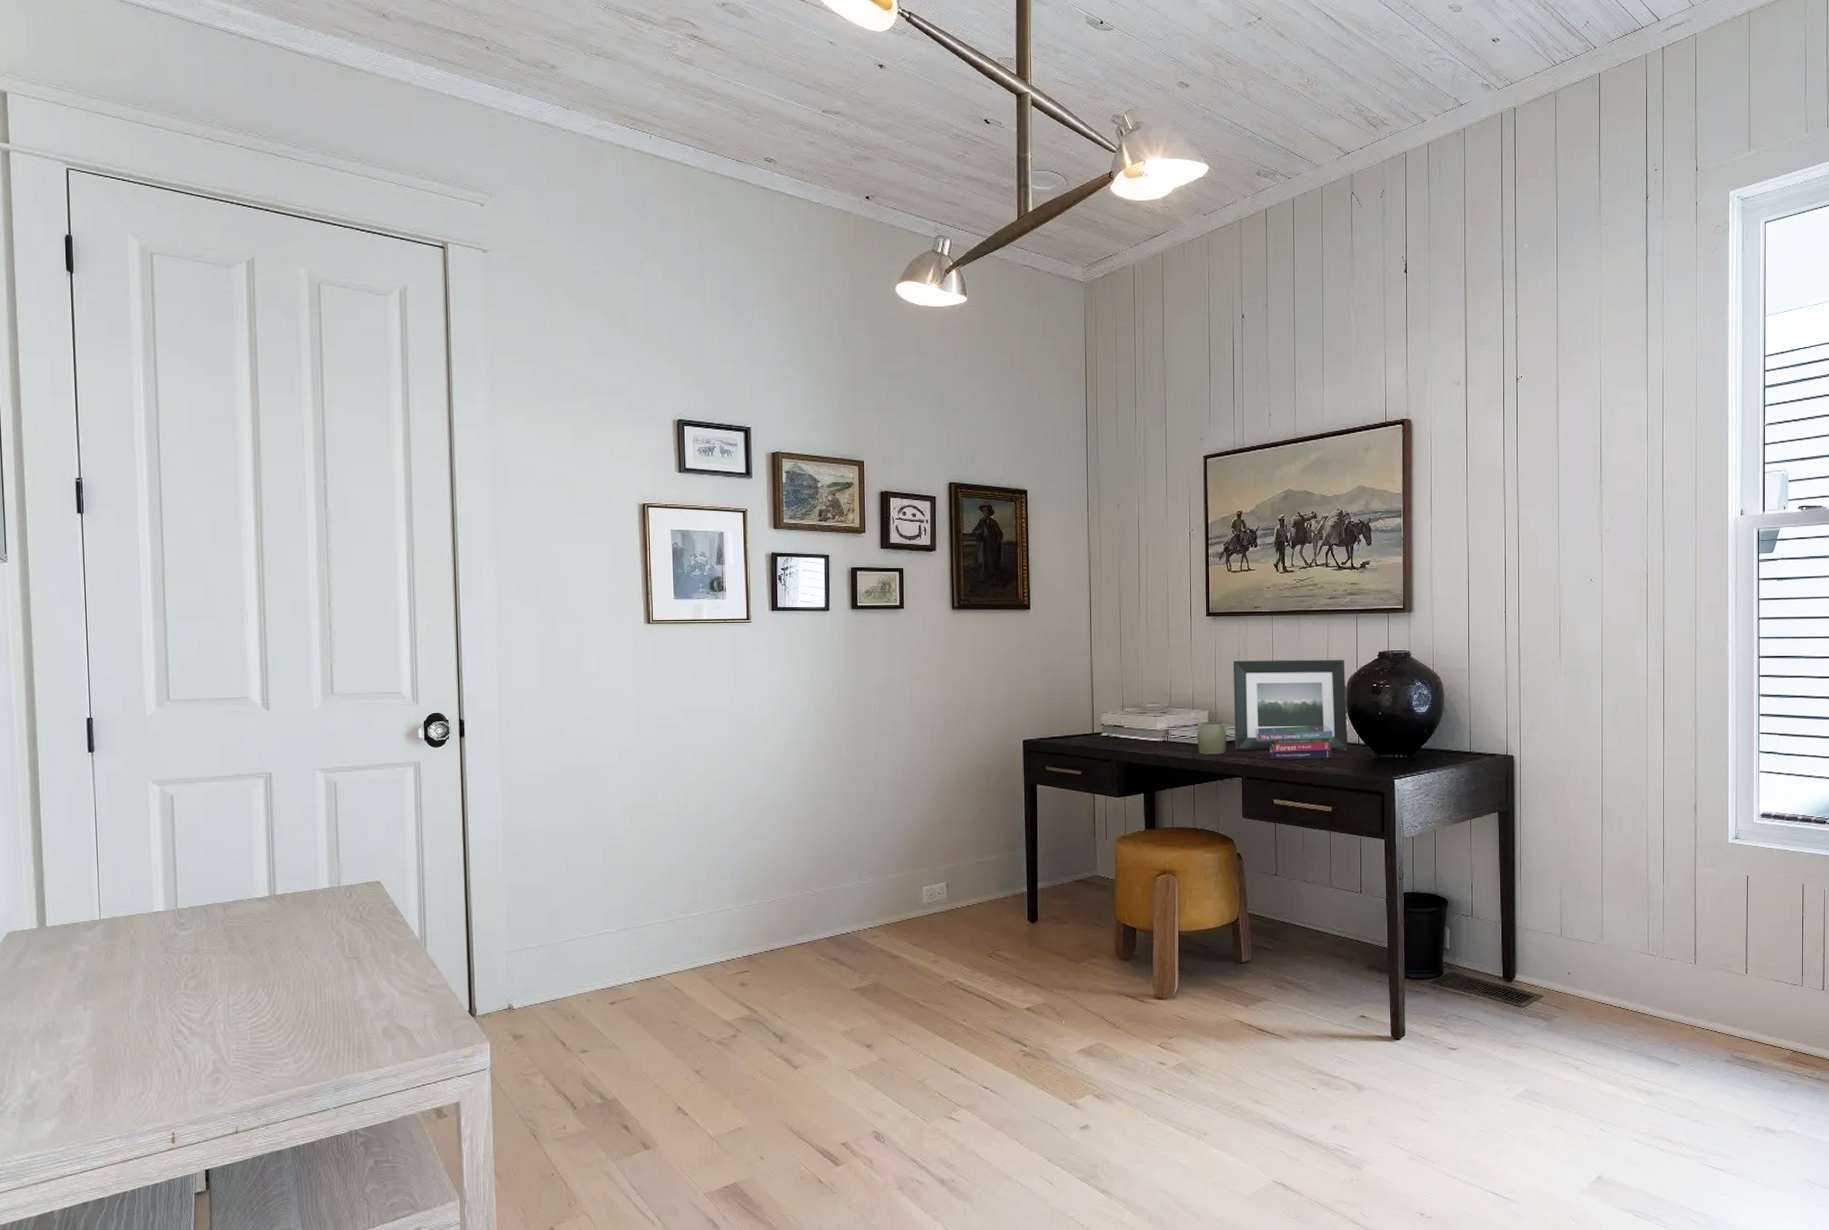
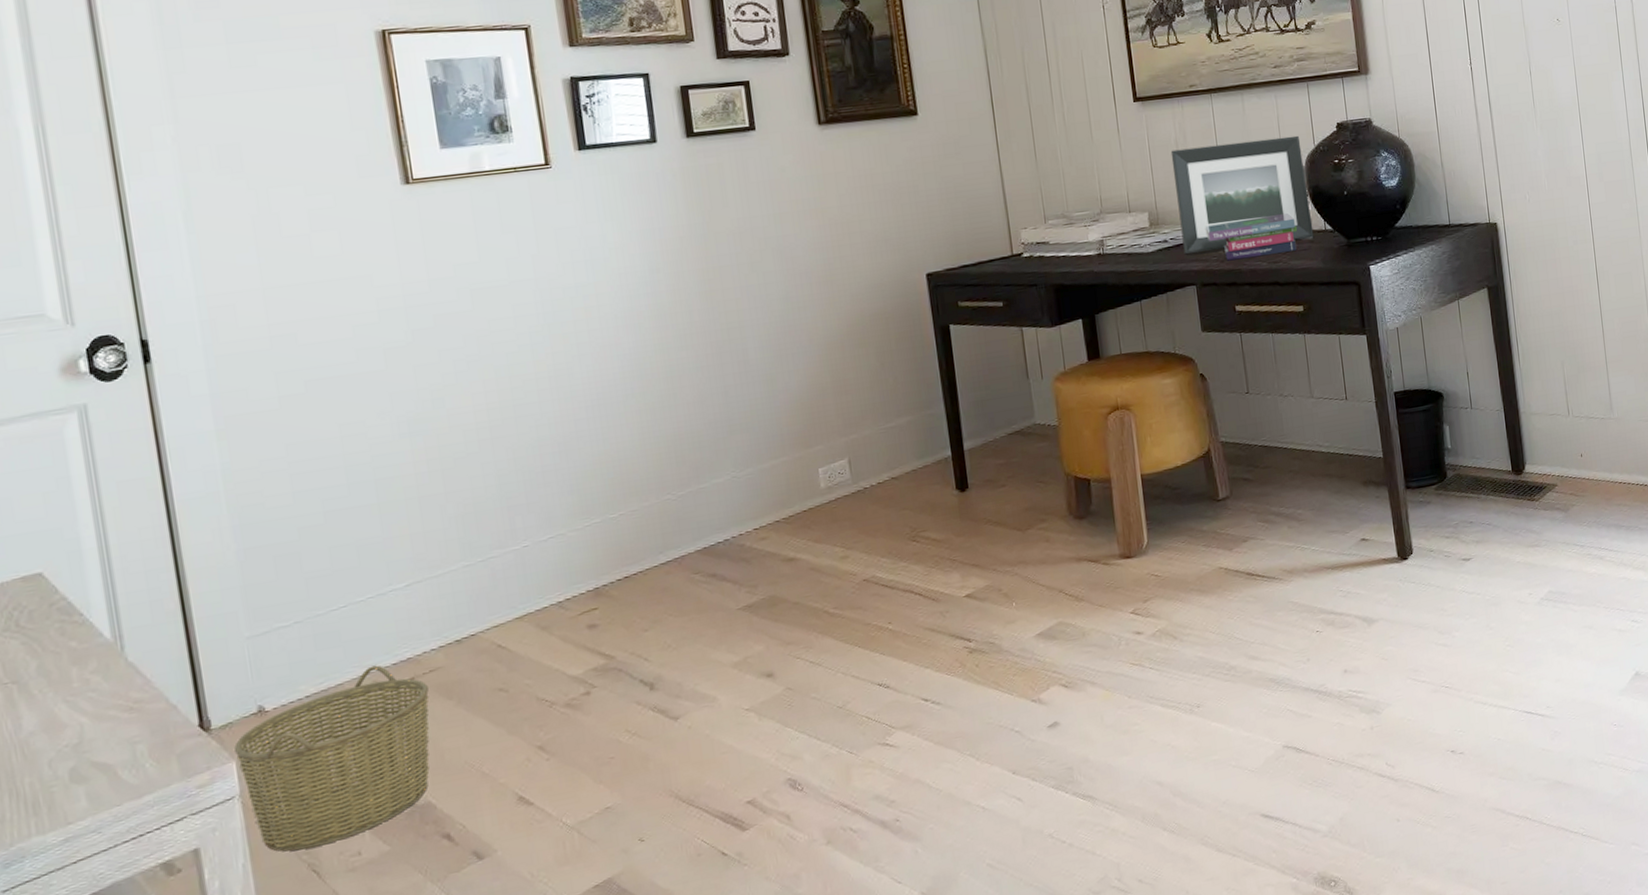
basket: none [489,988,624,1117] -> present [233,665,430,852]
mug: present [1196,722,1227,755] -> none [1136,223,1175,265]

